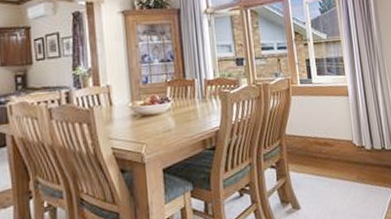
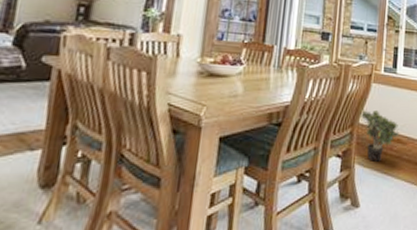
potted plant: none [284,119,325,167] -> present [359,108,399,162]

